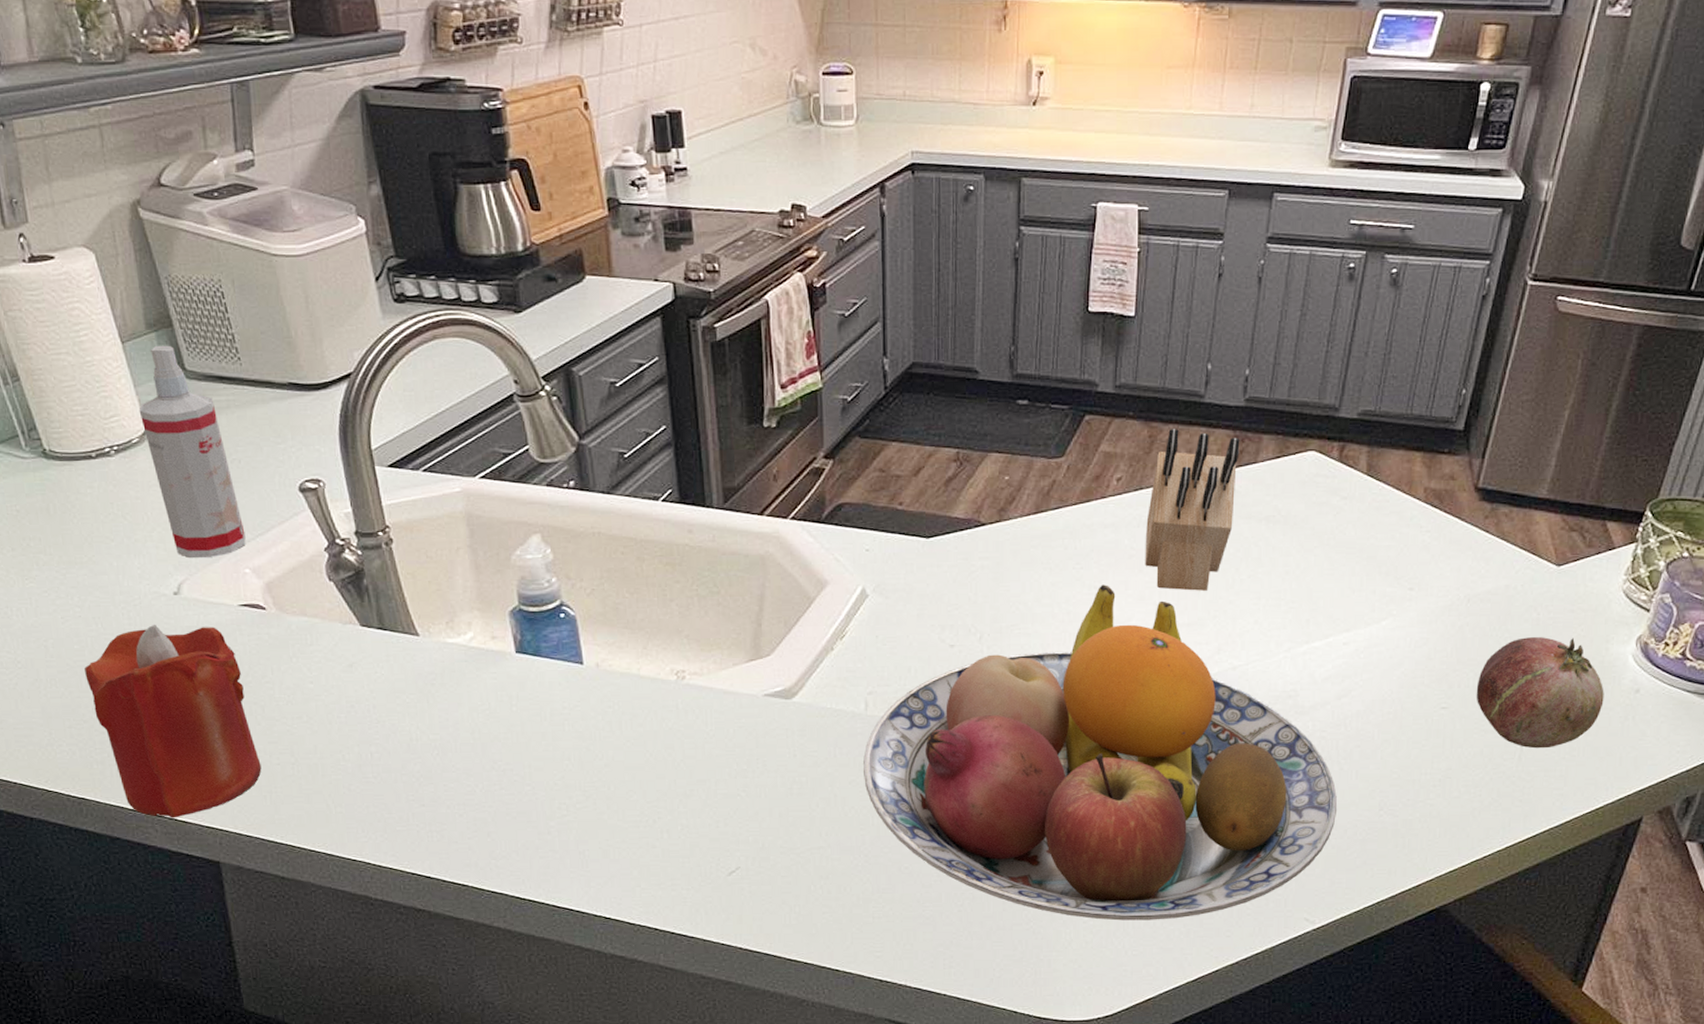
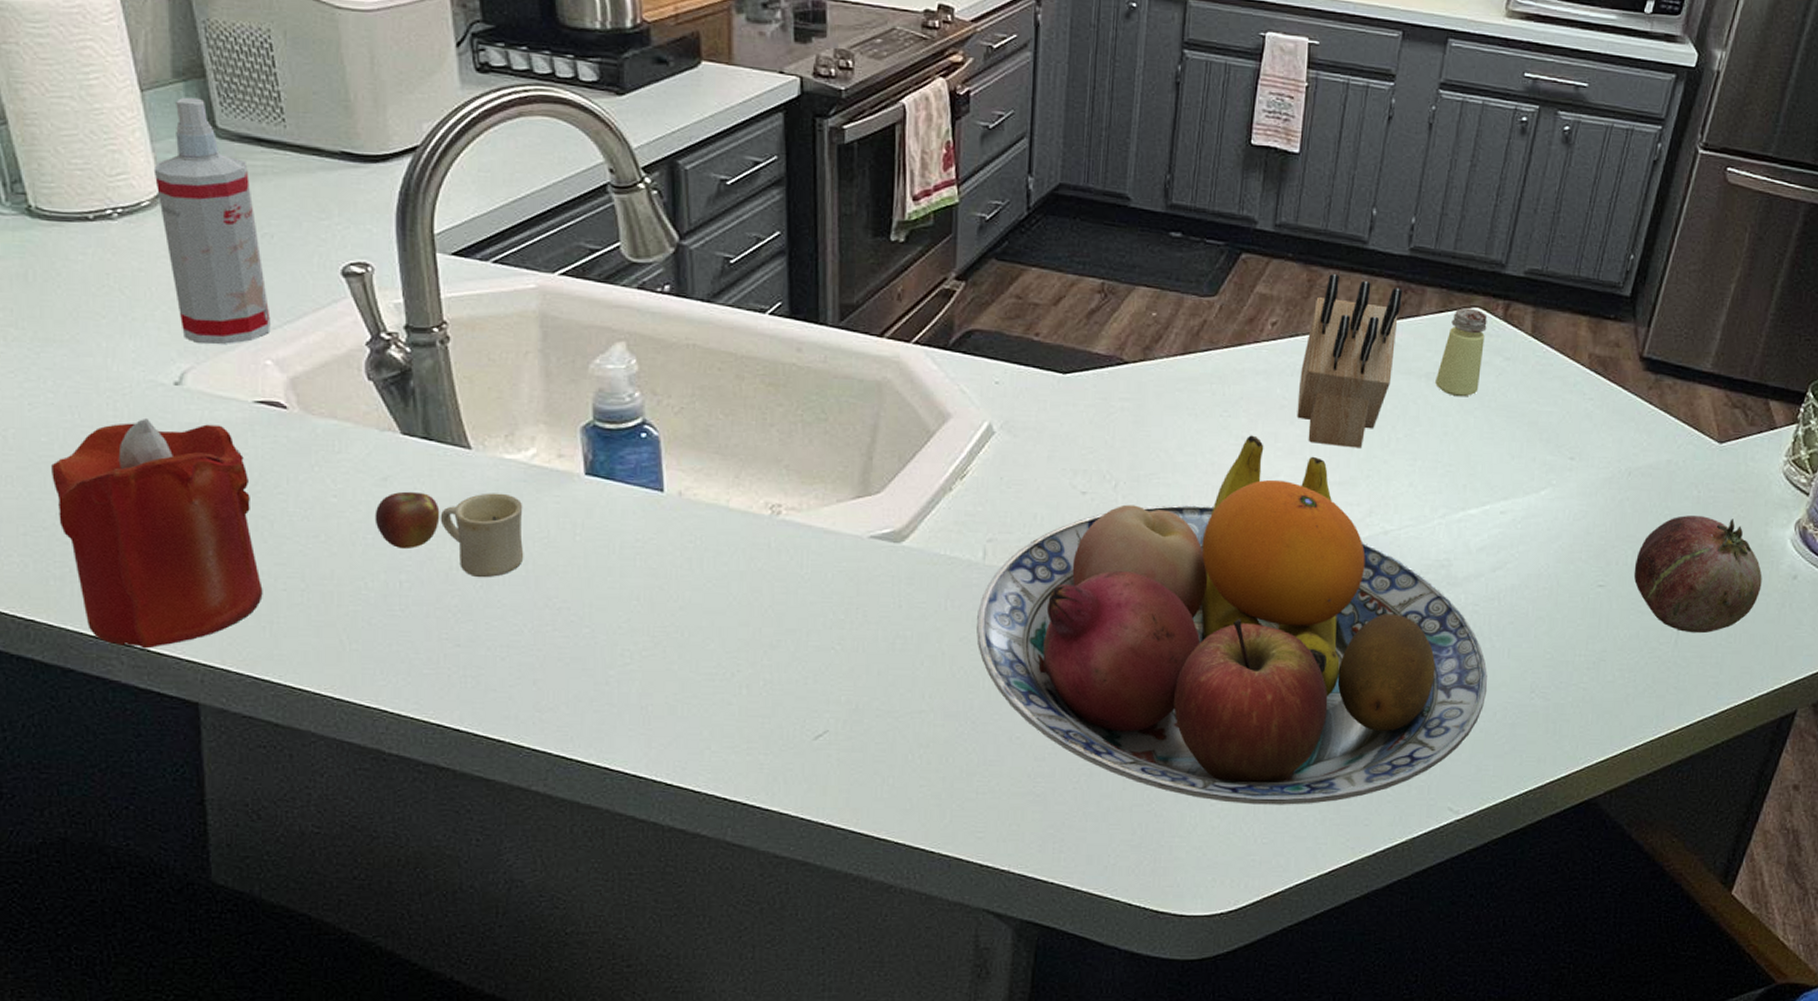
mug: none [345,673,471,746] -> present [374,491,524,577]
saltshaker: none [1275,452,1323,537] -> present [1435,308,1488,397]

